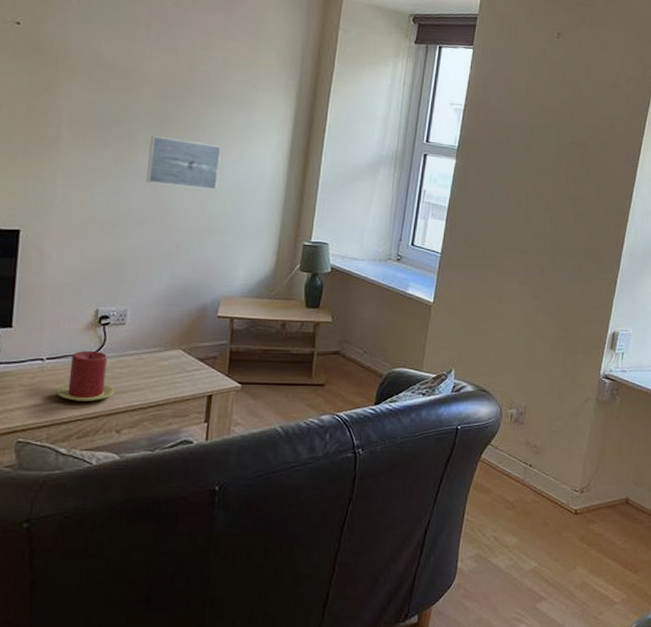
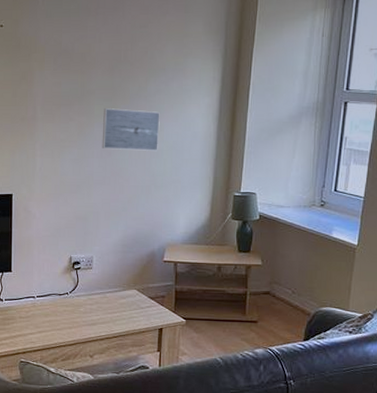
candle: present [56,350,114,402] -> none [45,290,87,332]

